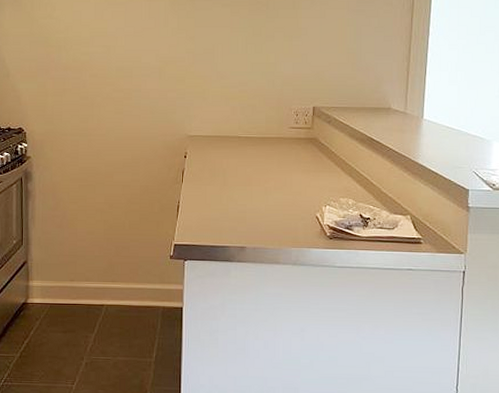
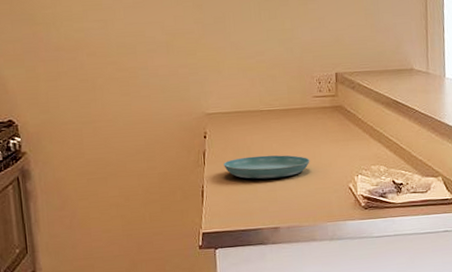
saucer: none [200,178,281,201] -> present [223,155,310,179]

